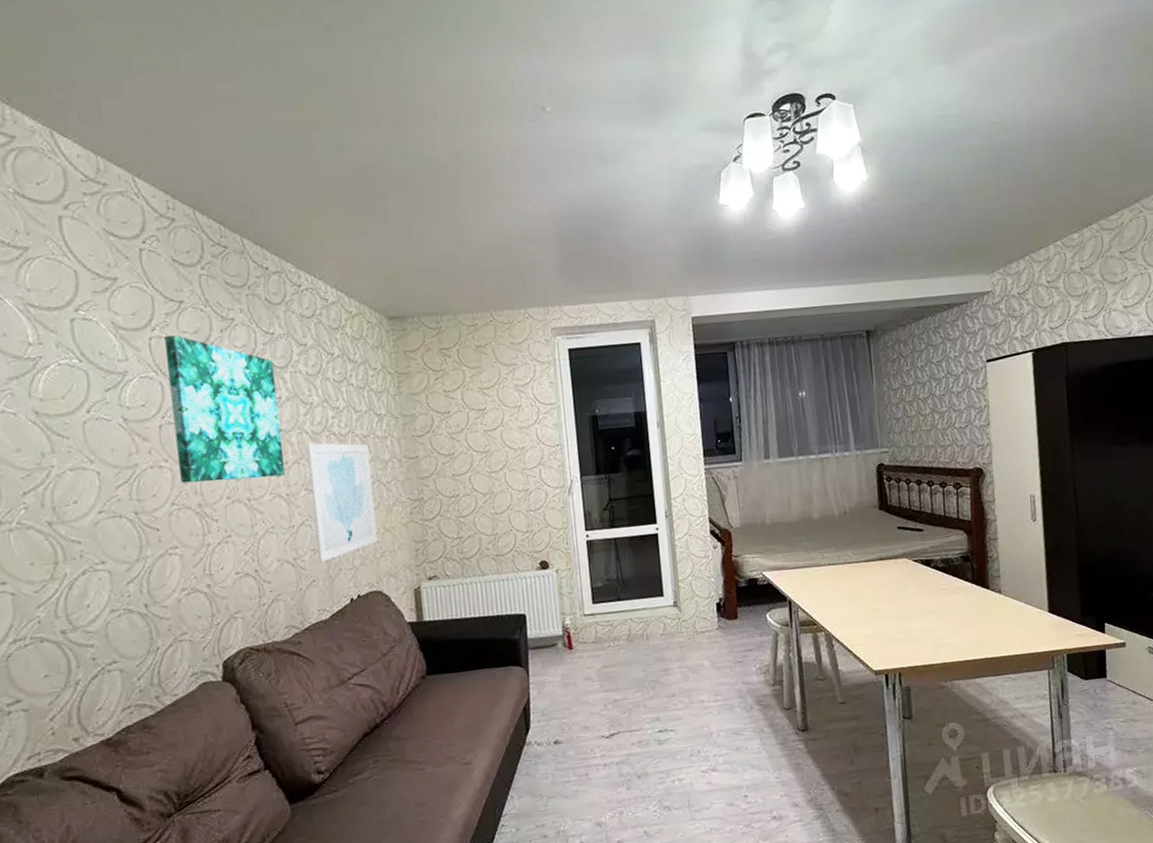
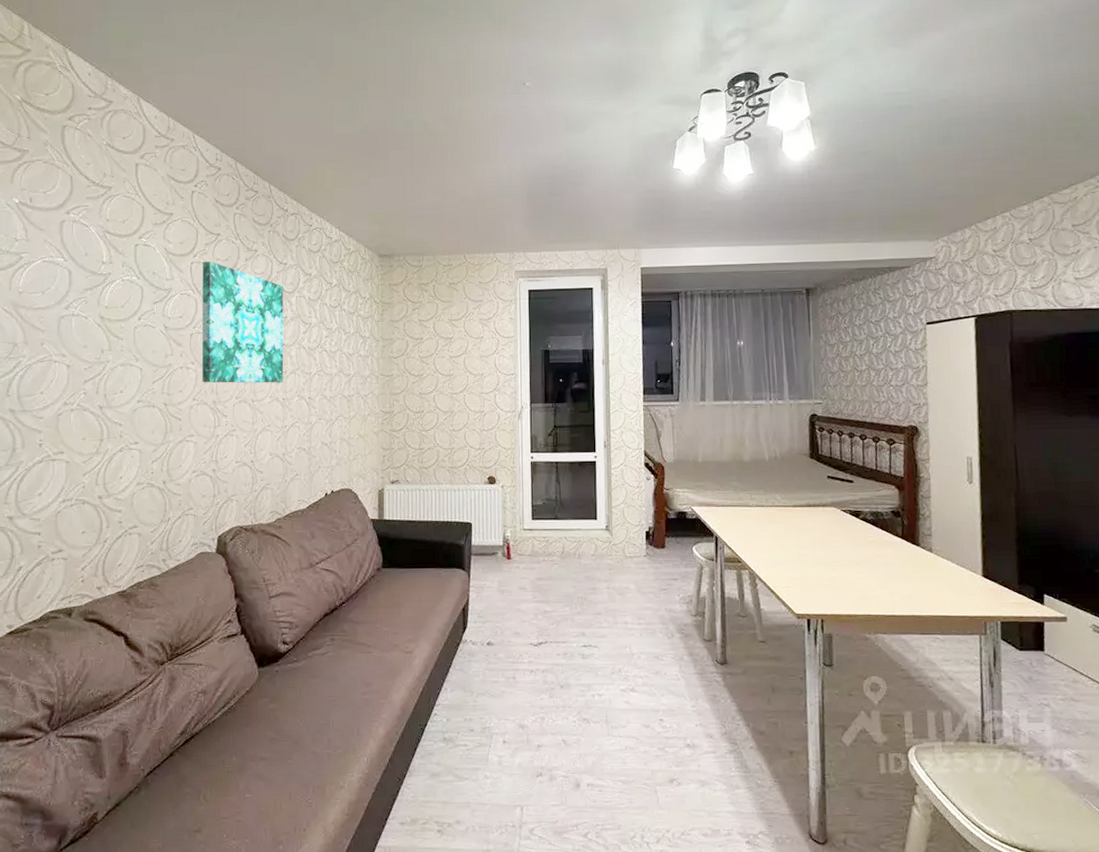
wall art: present [306,443,378,562] -> none [302,357,353,459]

